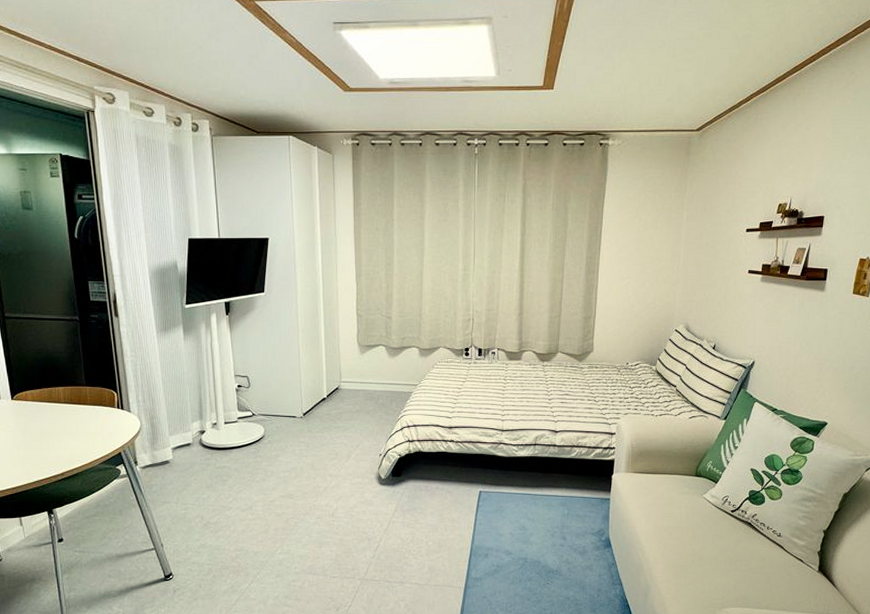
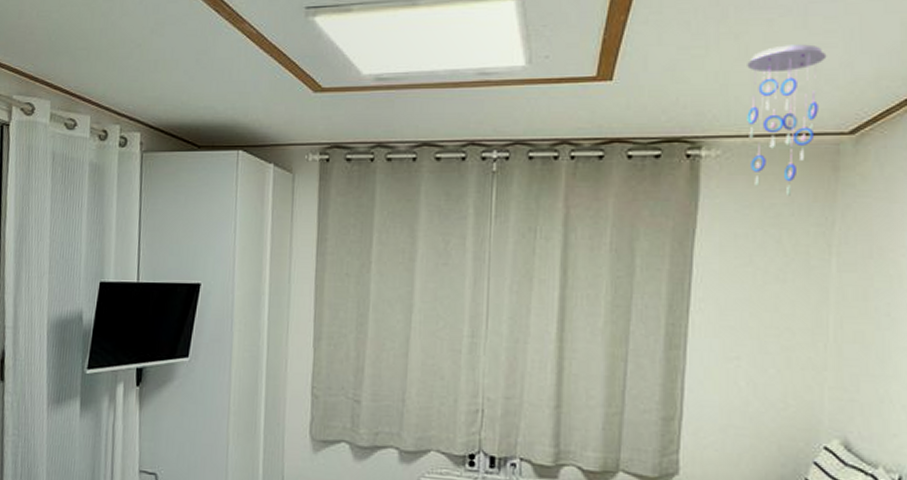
ceiling mobile: none [637,68,686,172] -> present [747,44,827,196]

